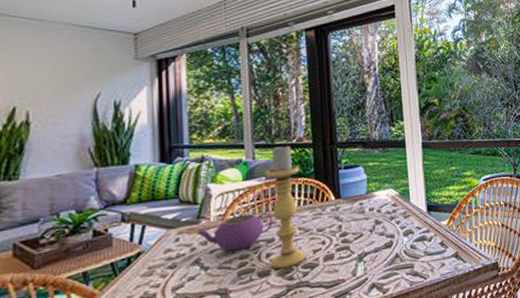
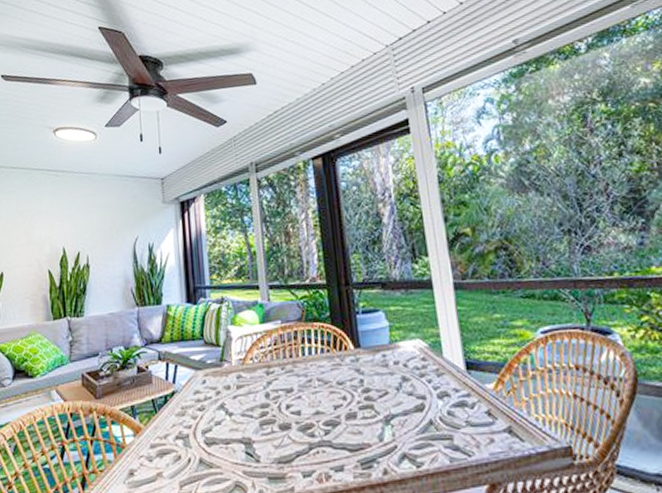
teapot: present [197,212,273,251] -> none [221,358,291,399]
candle holder: present [266,143,307,269] -> none [281,284,327,423]

